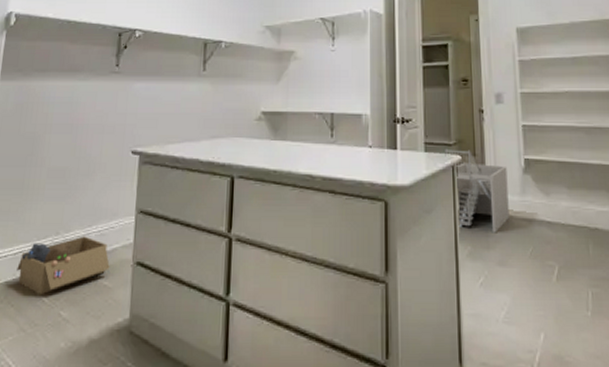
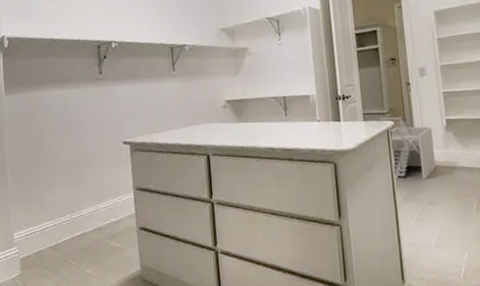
cardboard box: present [17,236,110,296] -> none [45,211,119,259]

